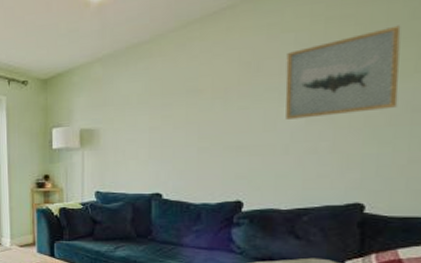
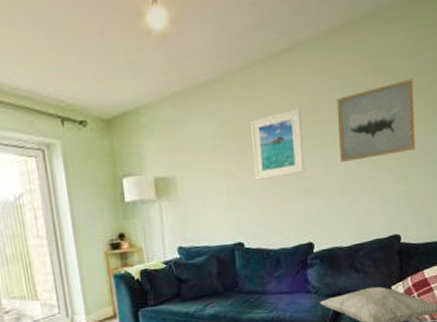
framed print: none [179,64,240,135] -> present [250,108,305,180]

